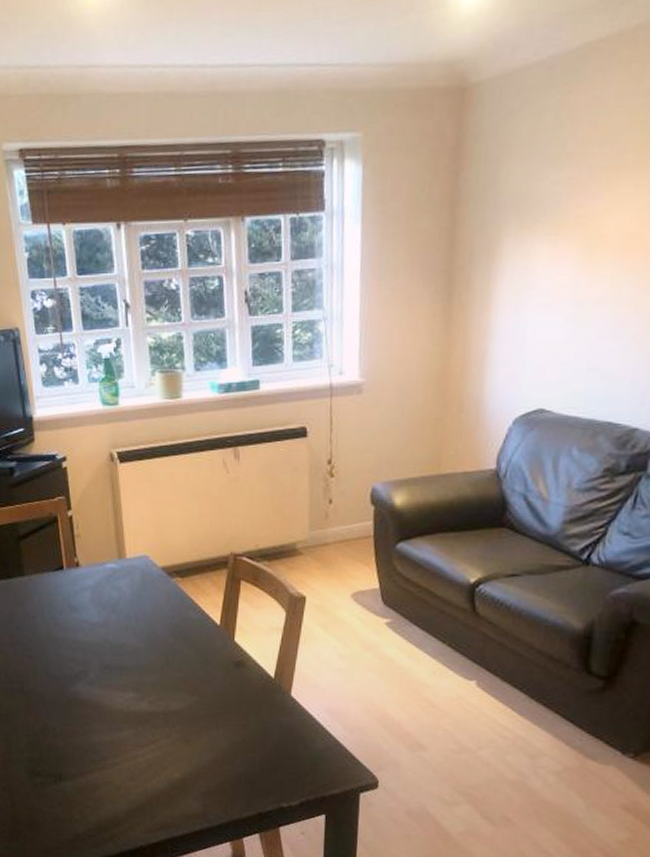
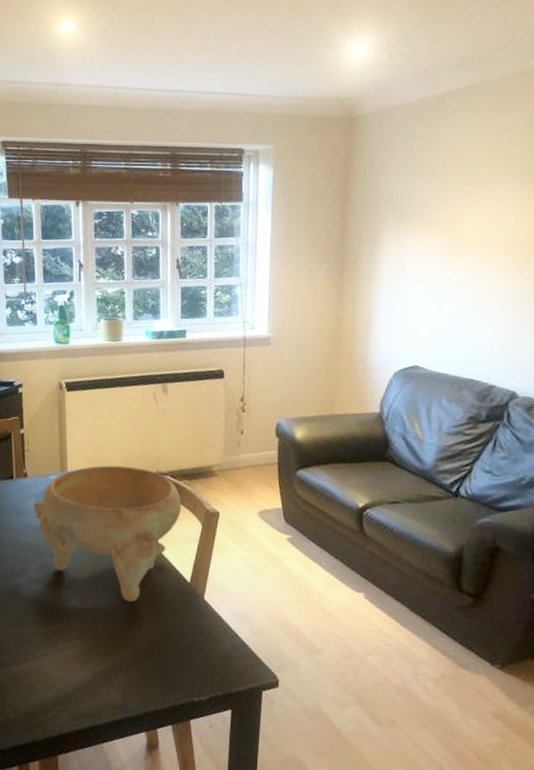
decorative bowl: none [90,548,261,703] -> present [34,465,182,603]

